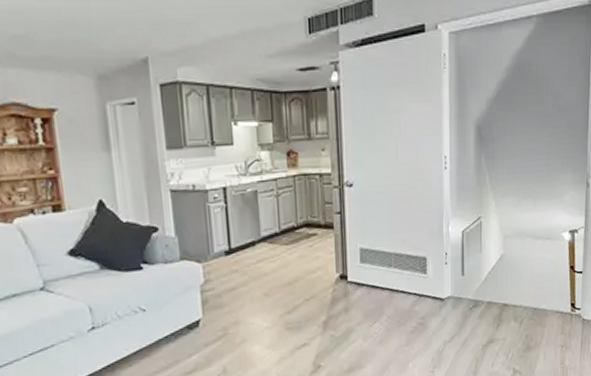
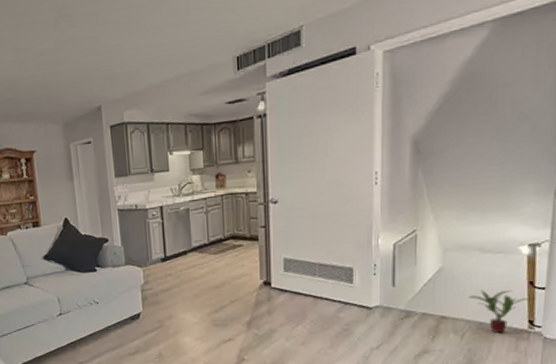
potted plant: none [525,275,576,318] -> present [468,290,536,334]

